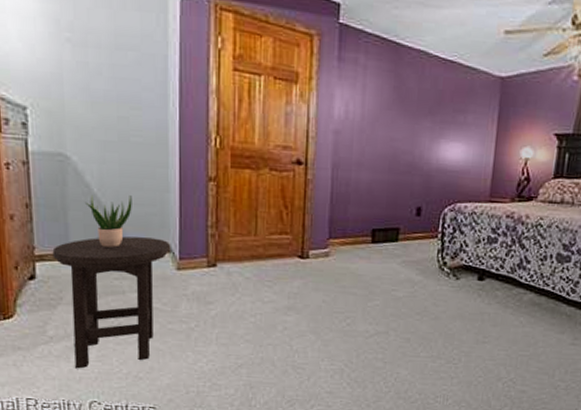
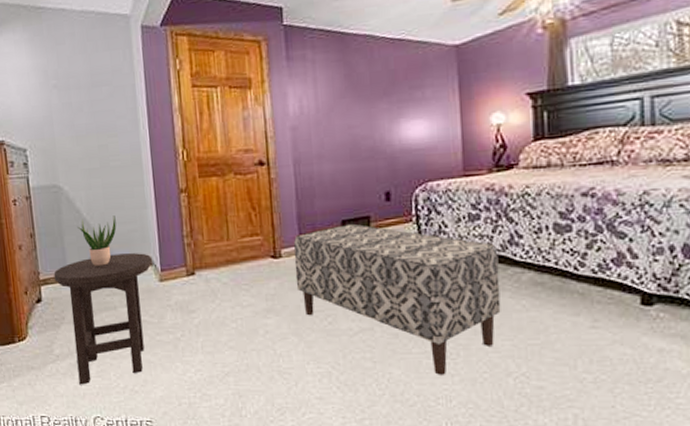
bench: none [320,233,508,377] -> present [293,223,501,375]

